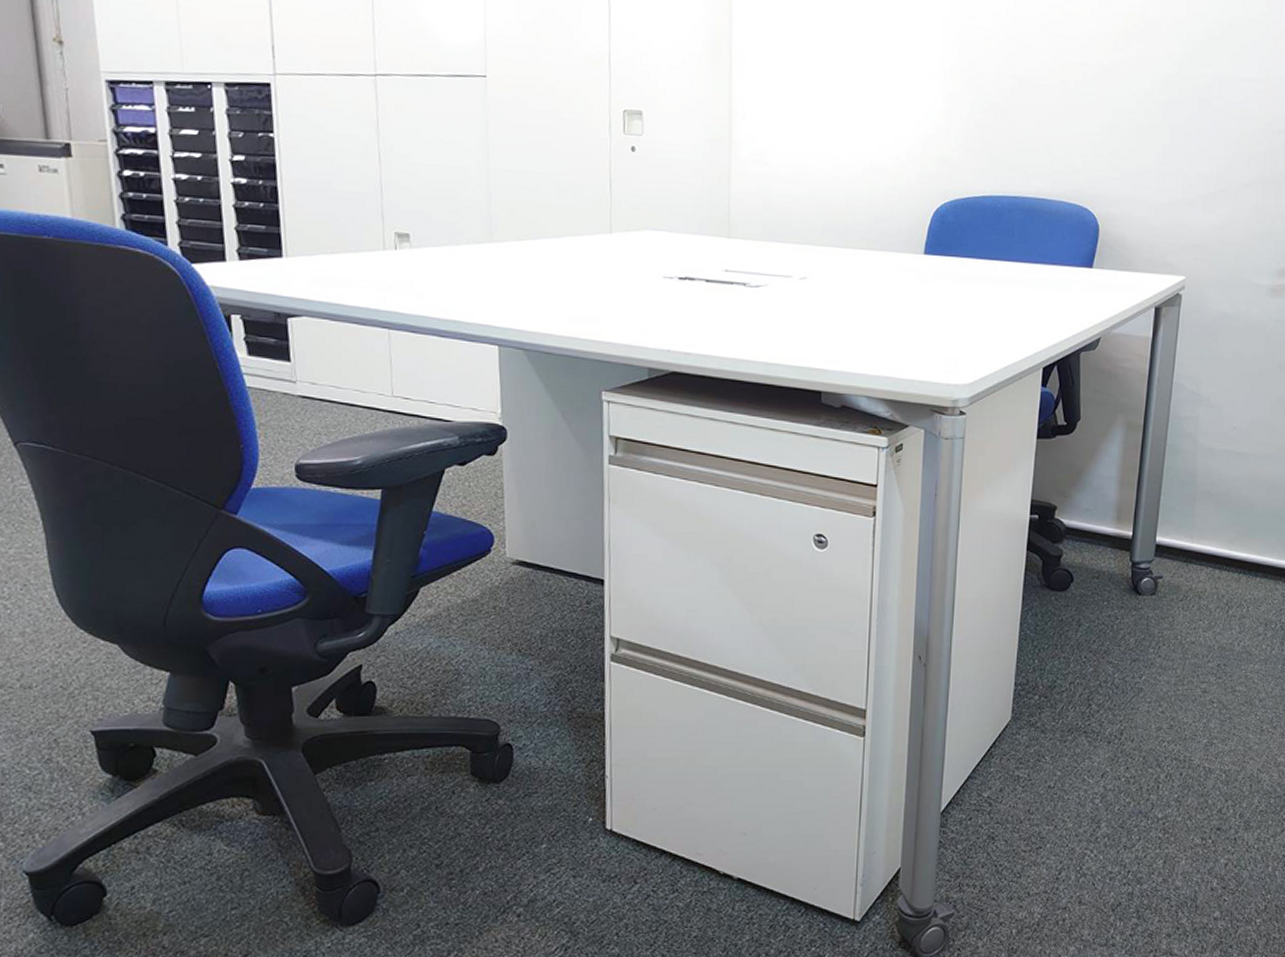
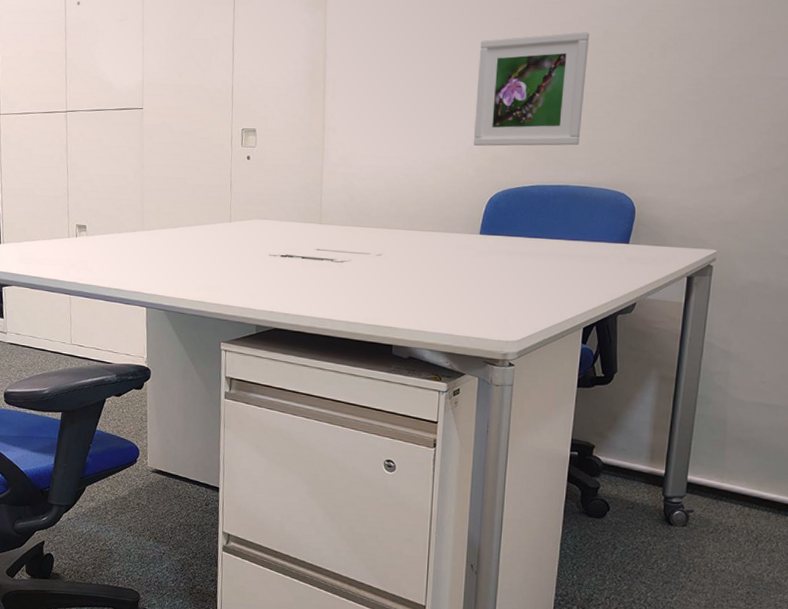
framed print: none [916,10,1048,149] -> present [474,32,590,146]

